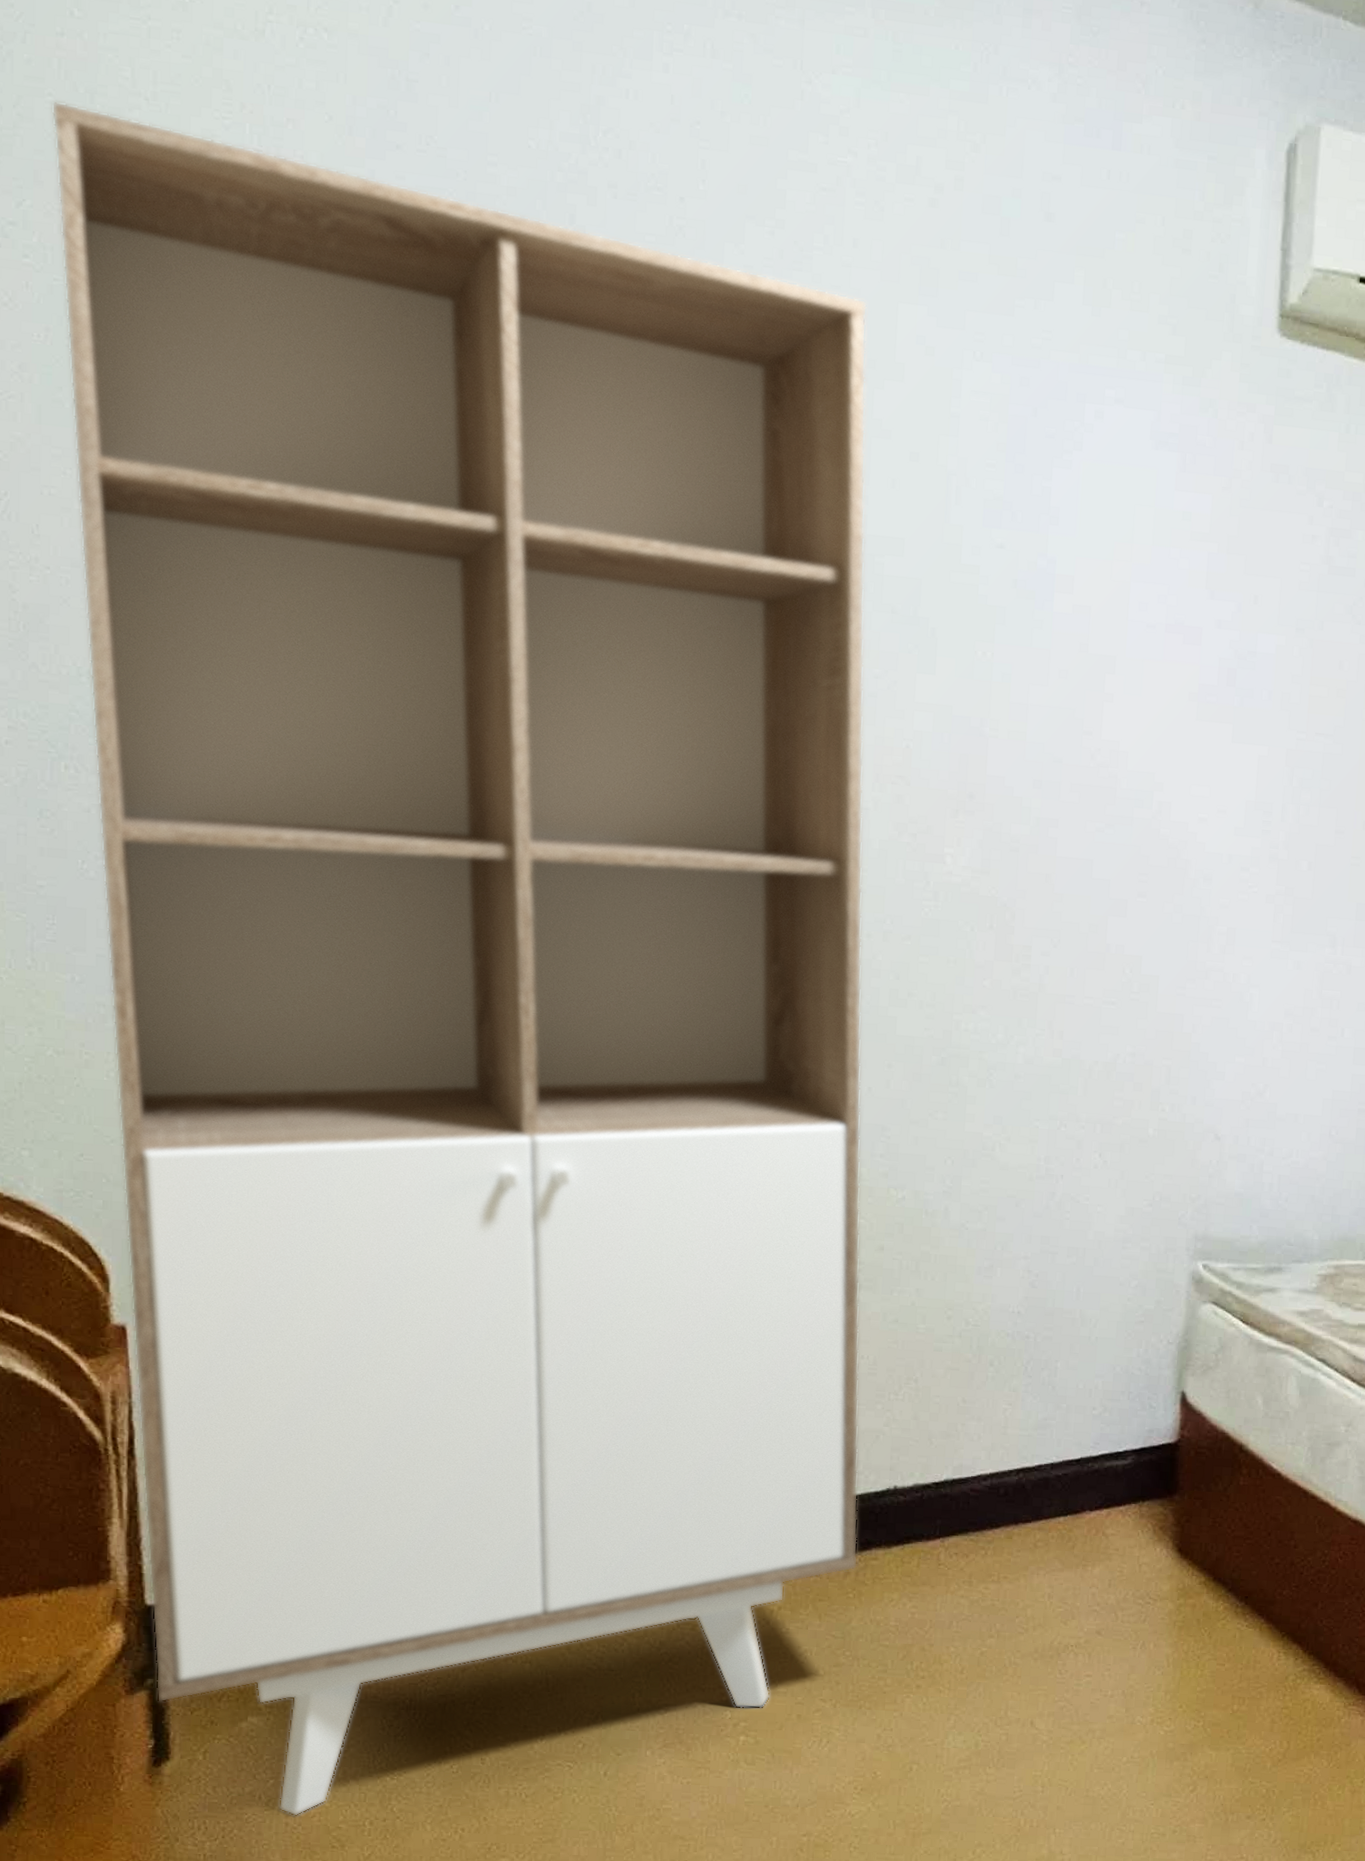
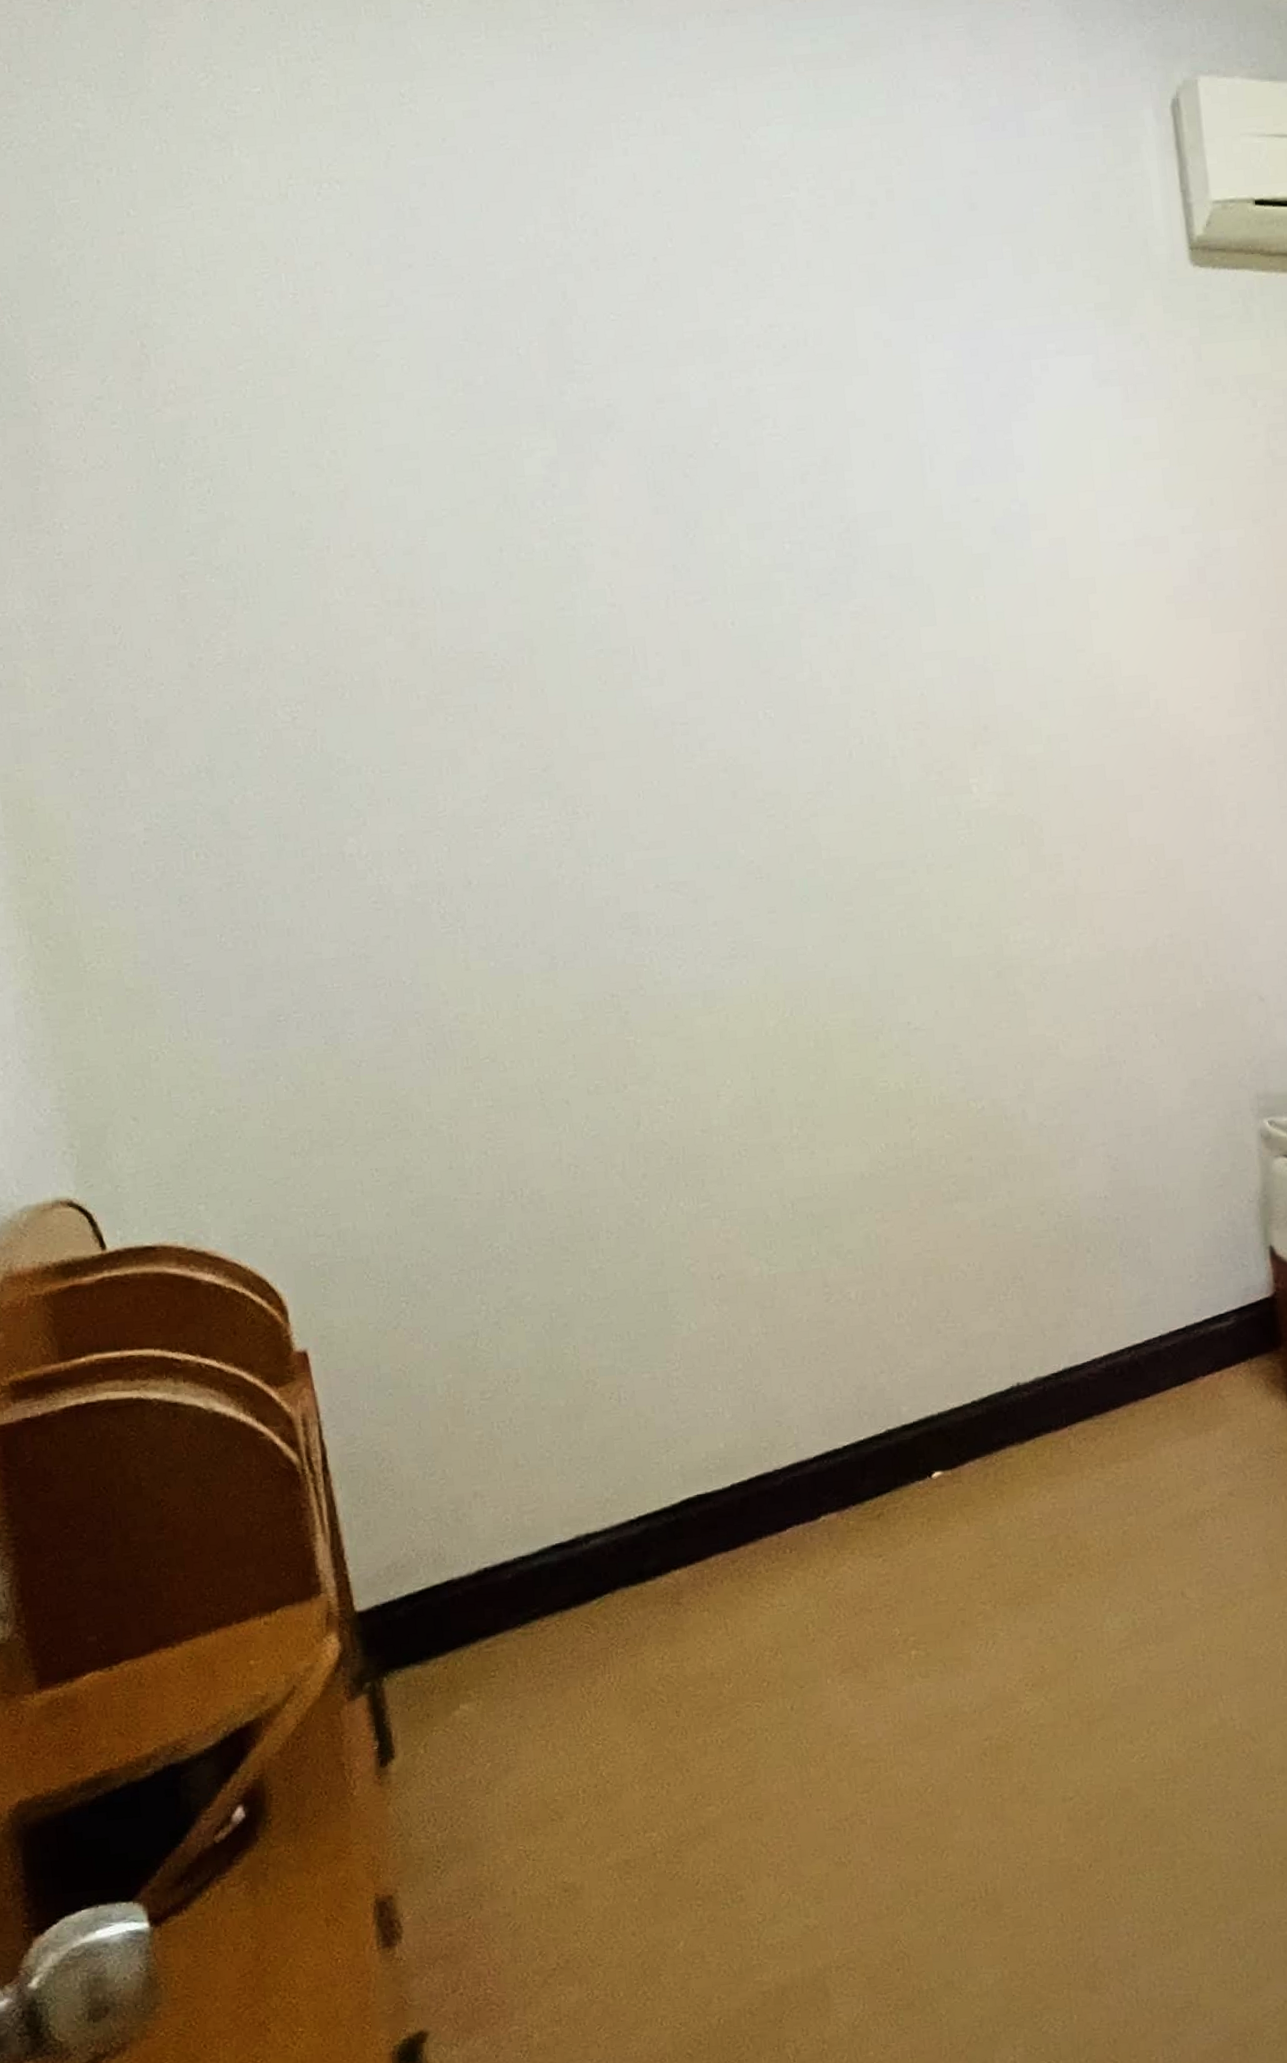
wardrobe: present [51,101,868,1816] -> none [120,288,996,1795]

